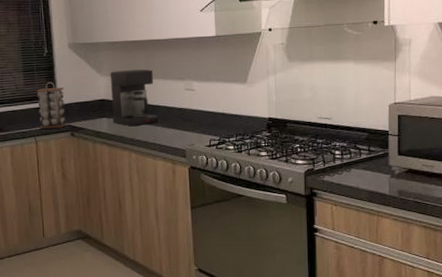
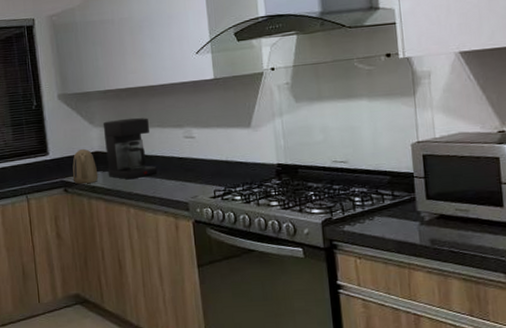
spice rack: present [36,81,67,130] -> none [26,135,60,187]
kettle: none [80,97,104,130] -> present [72,149,99,185]

